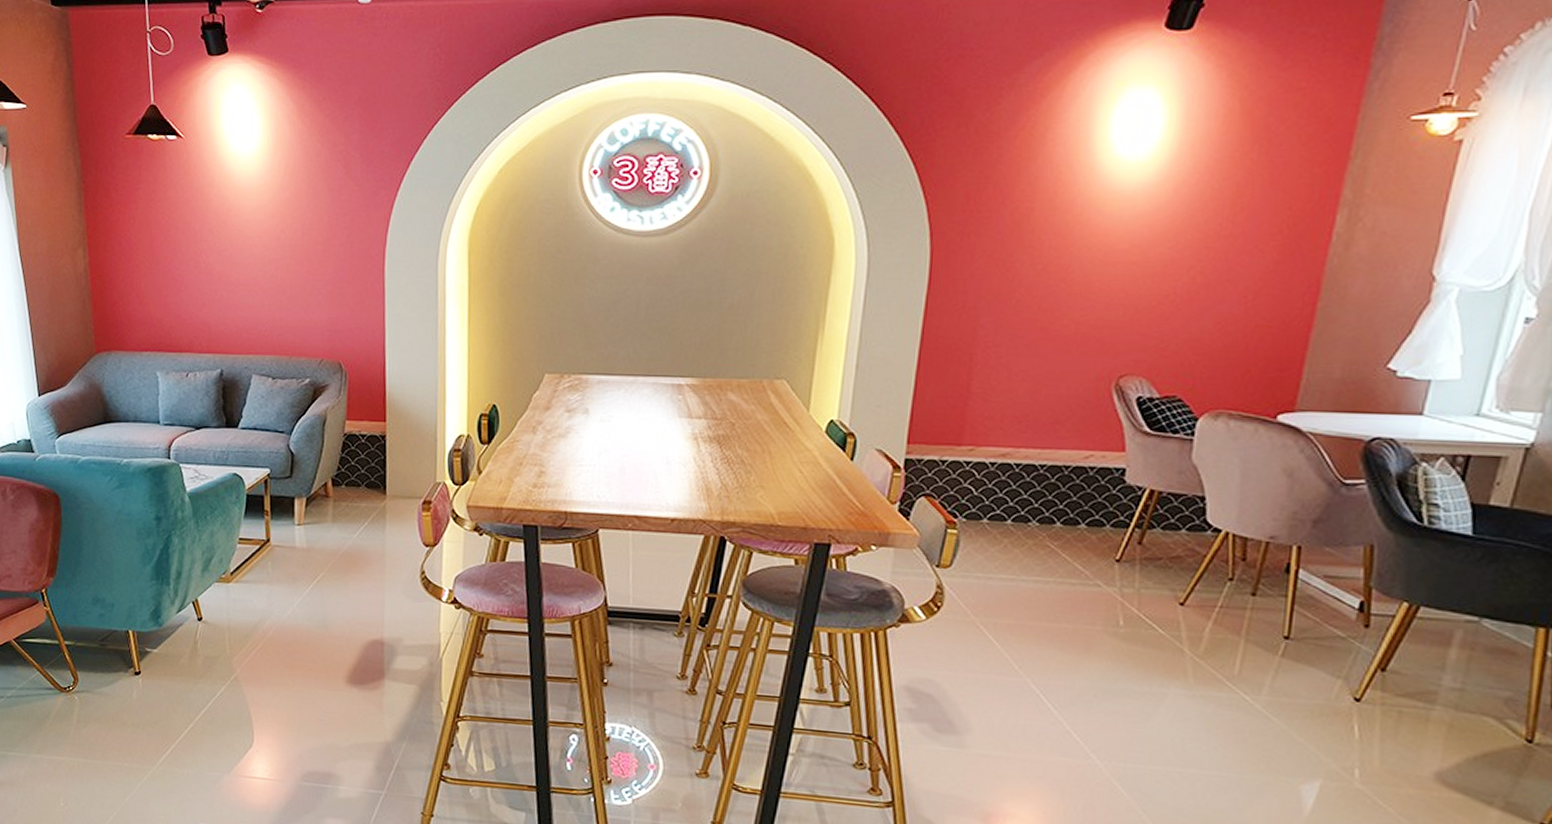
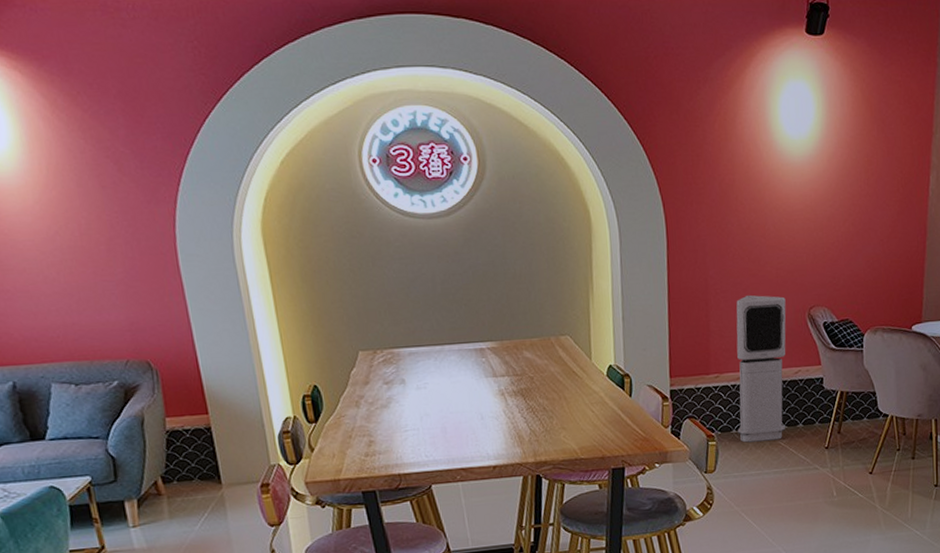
air purifier: none [990,352,1085,540] -> present [736,294,786,443]

